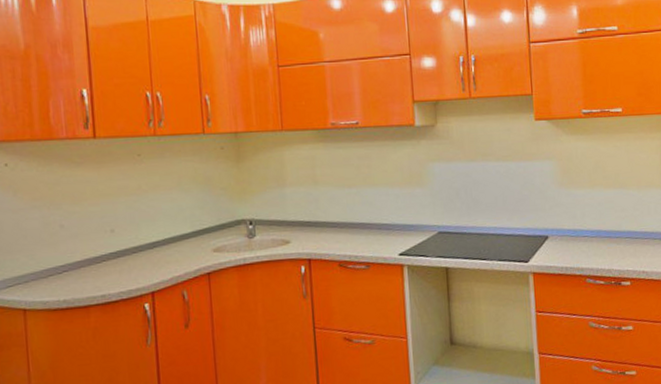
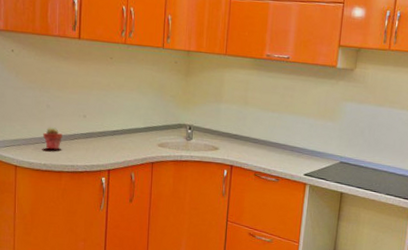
potted succulent: none [58,251,85,281] -> present [43,127,62,150]

